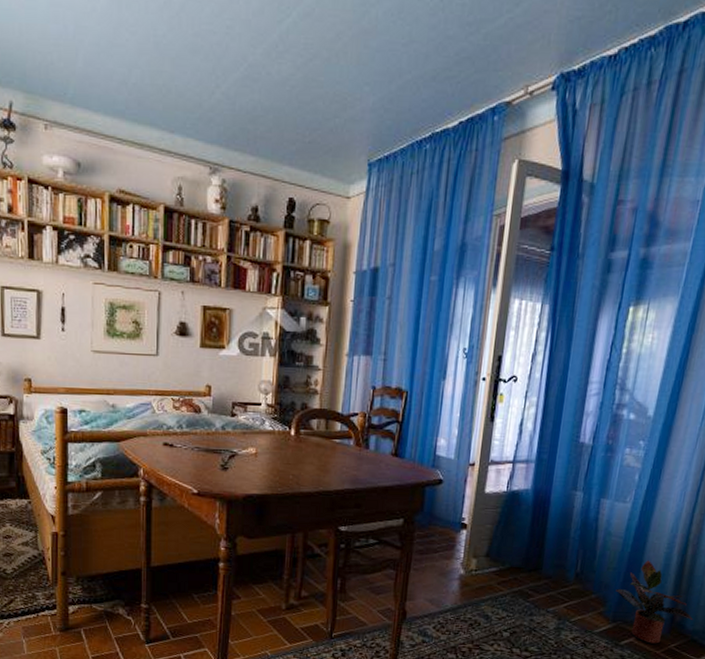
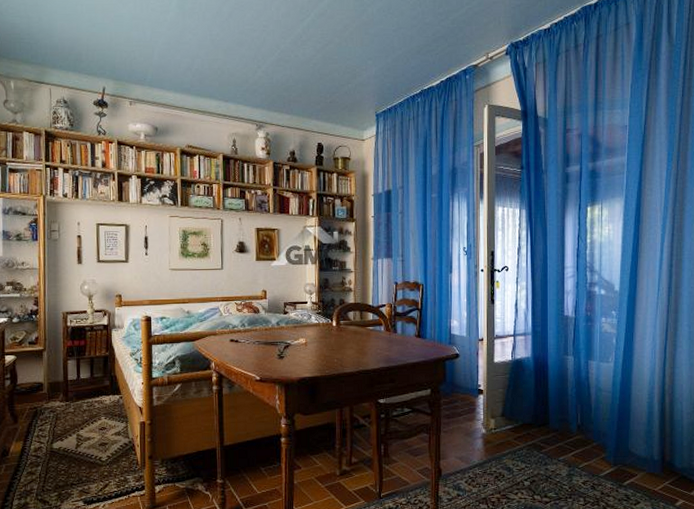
potted plant: present [615,560,693,644] -> none [612,410,680,482]

